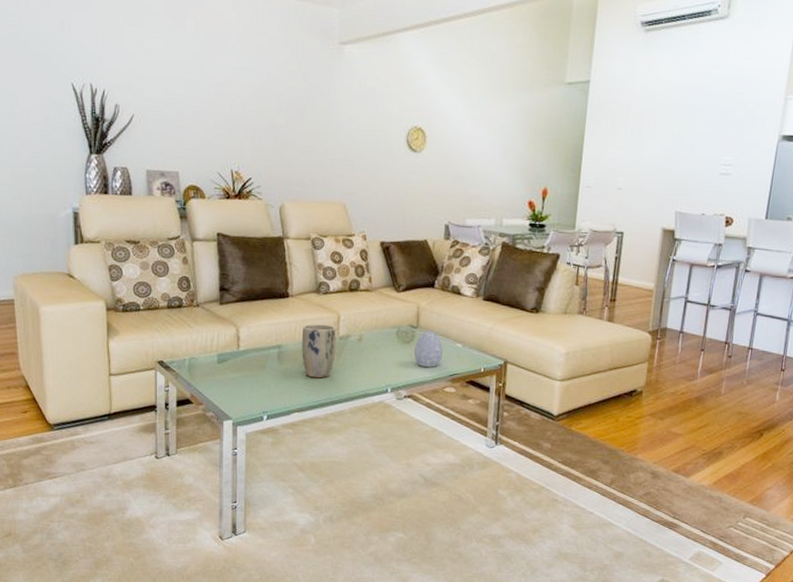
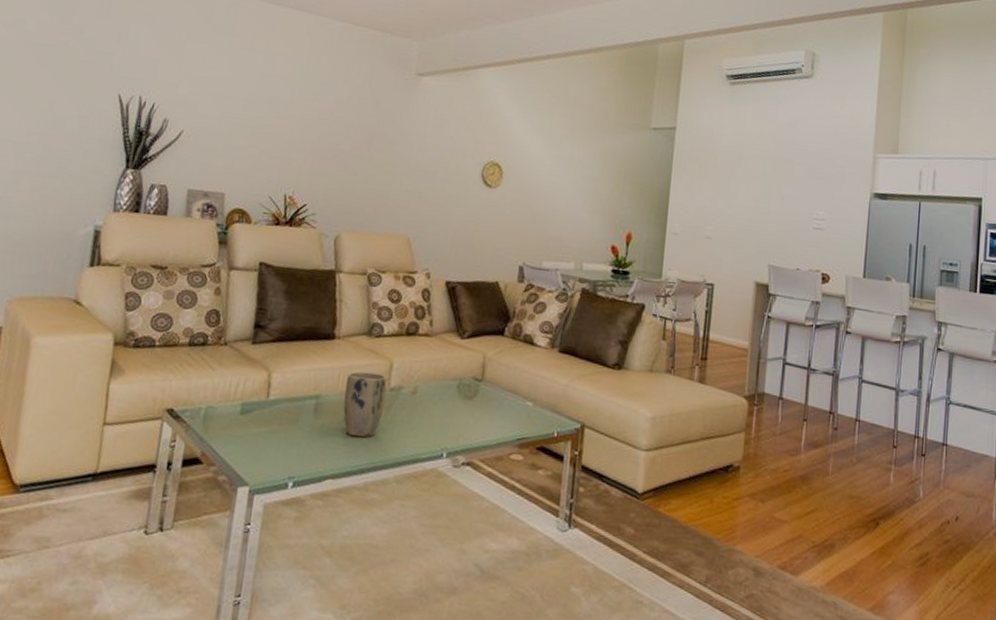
decorative egg: present [413,331,443,367] -> none [476,385,511,429]

